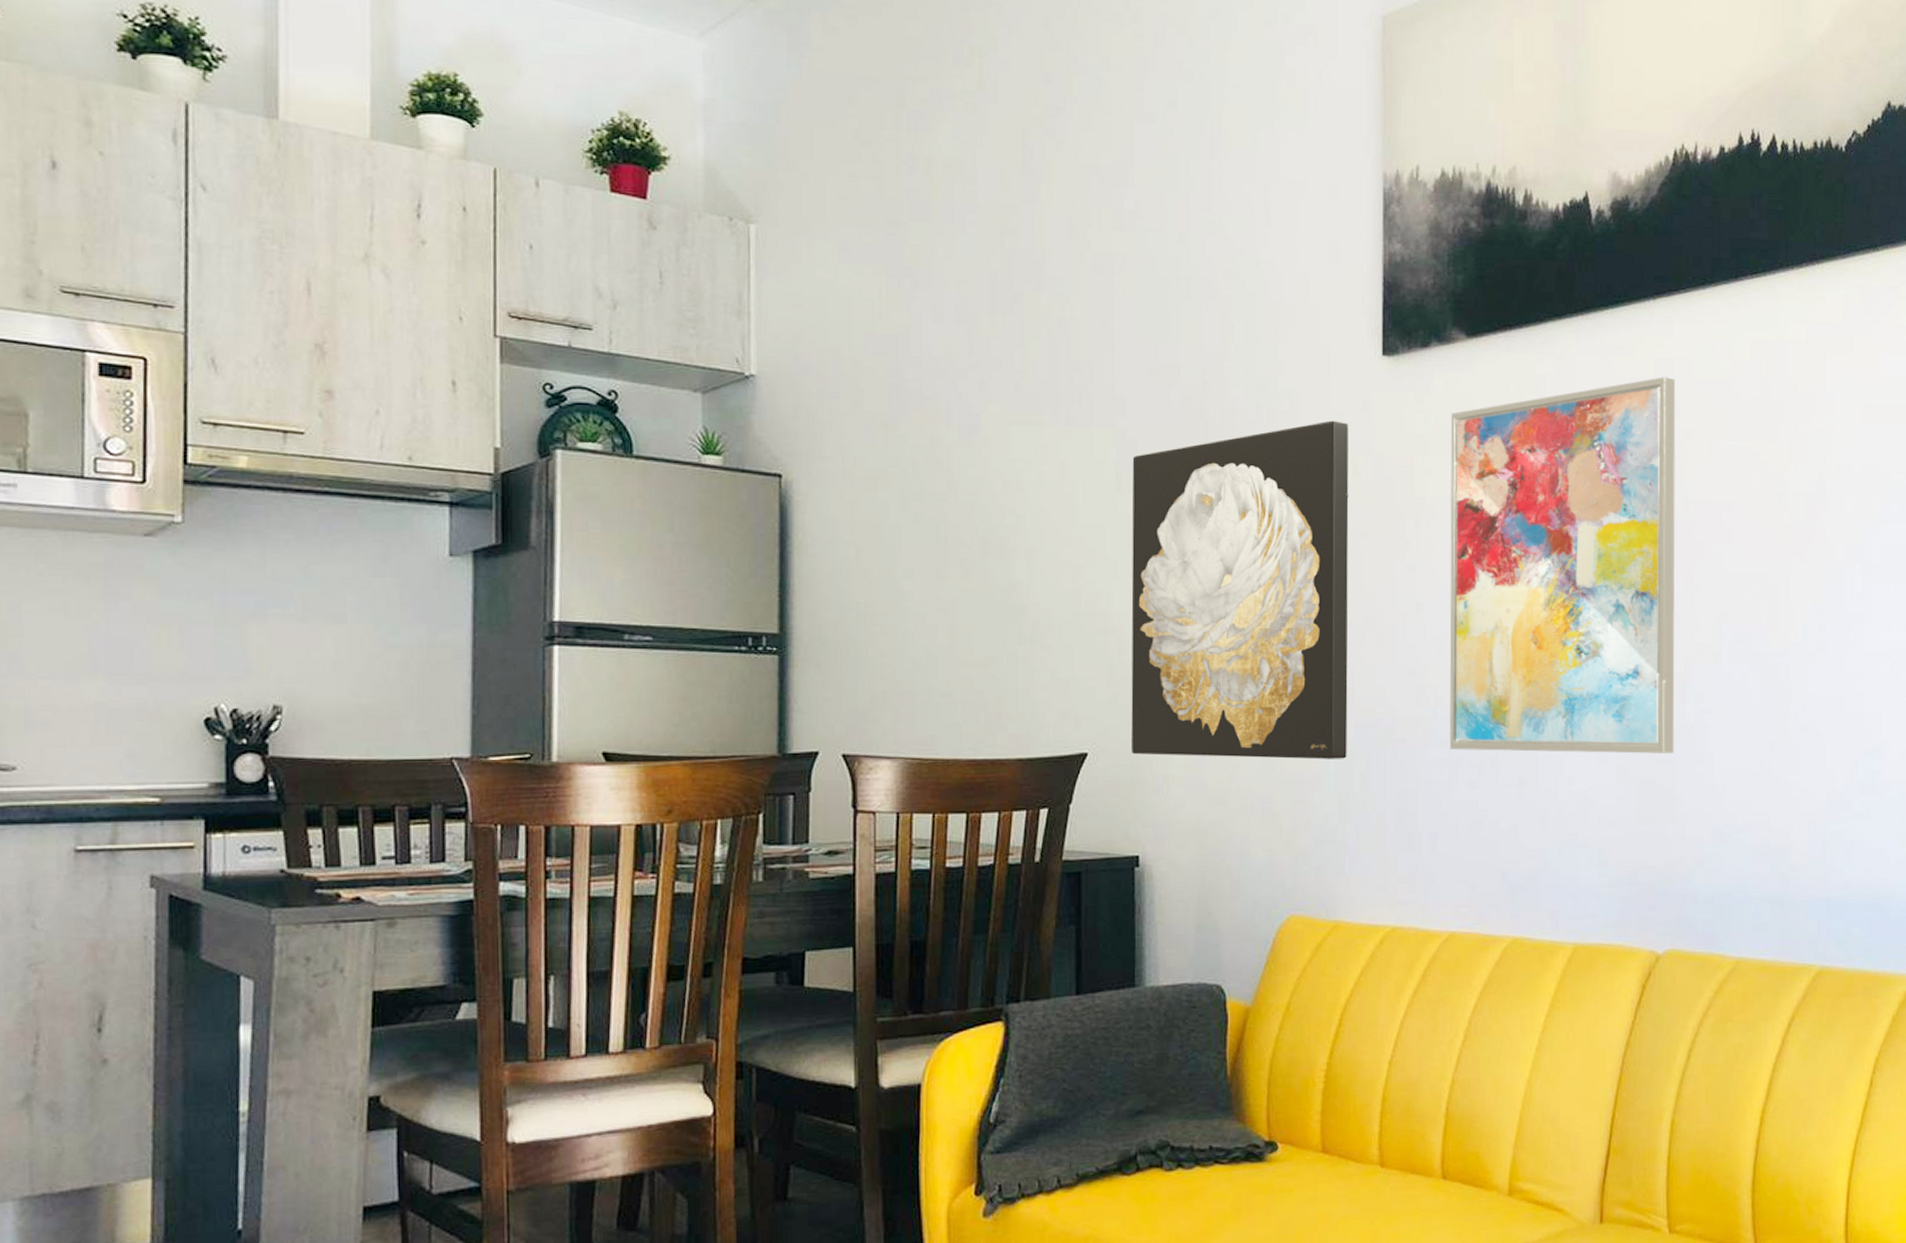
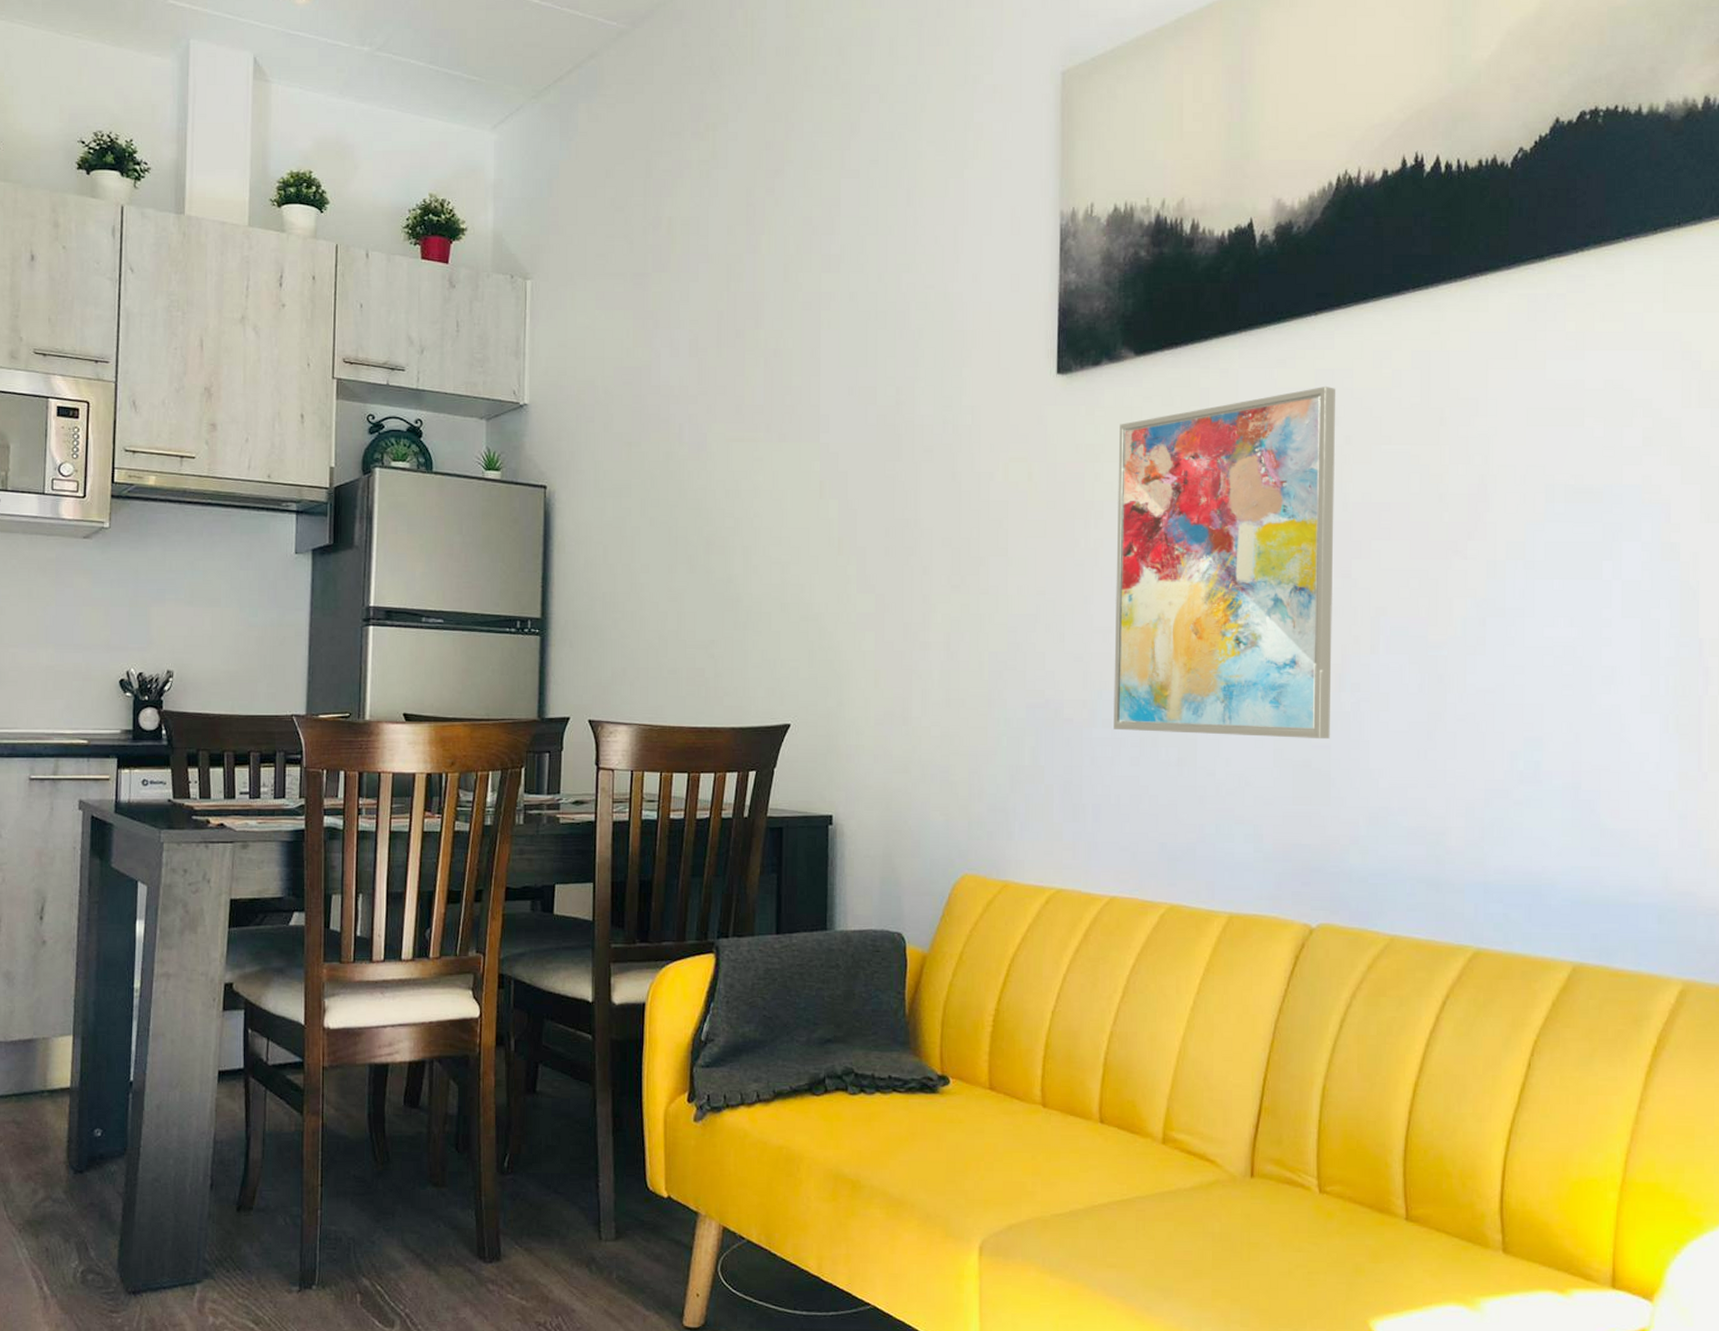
wall art: present [1131,420,1349,760] -> none [828,433,1024,735]

